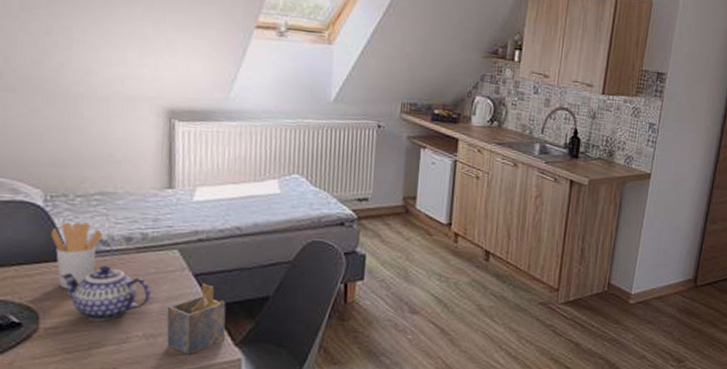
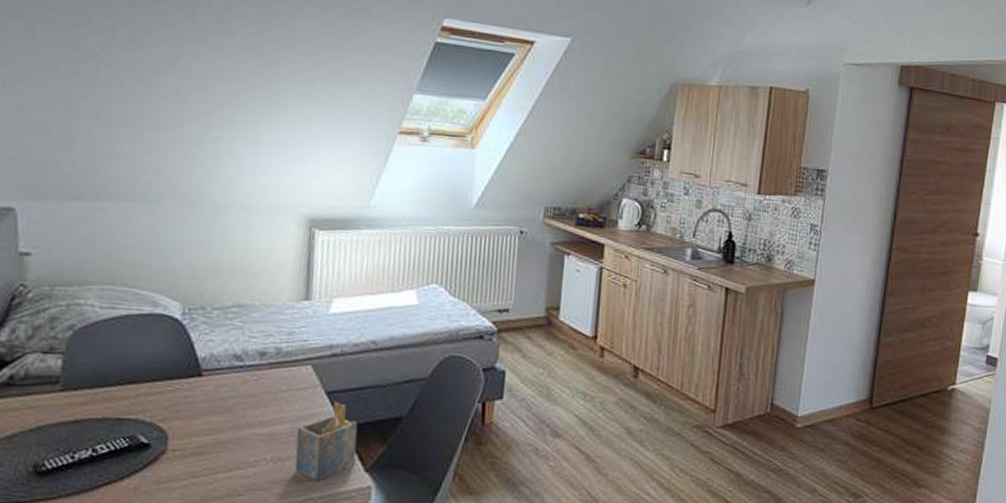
utensil holder: present [51,222,104,289] -> none [186,335,238,407]
teapot: present [61,265,151,321] -> none [193,381,282,443]

